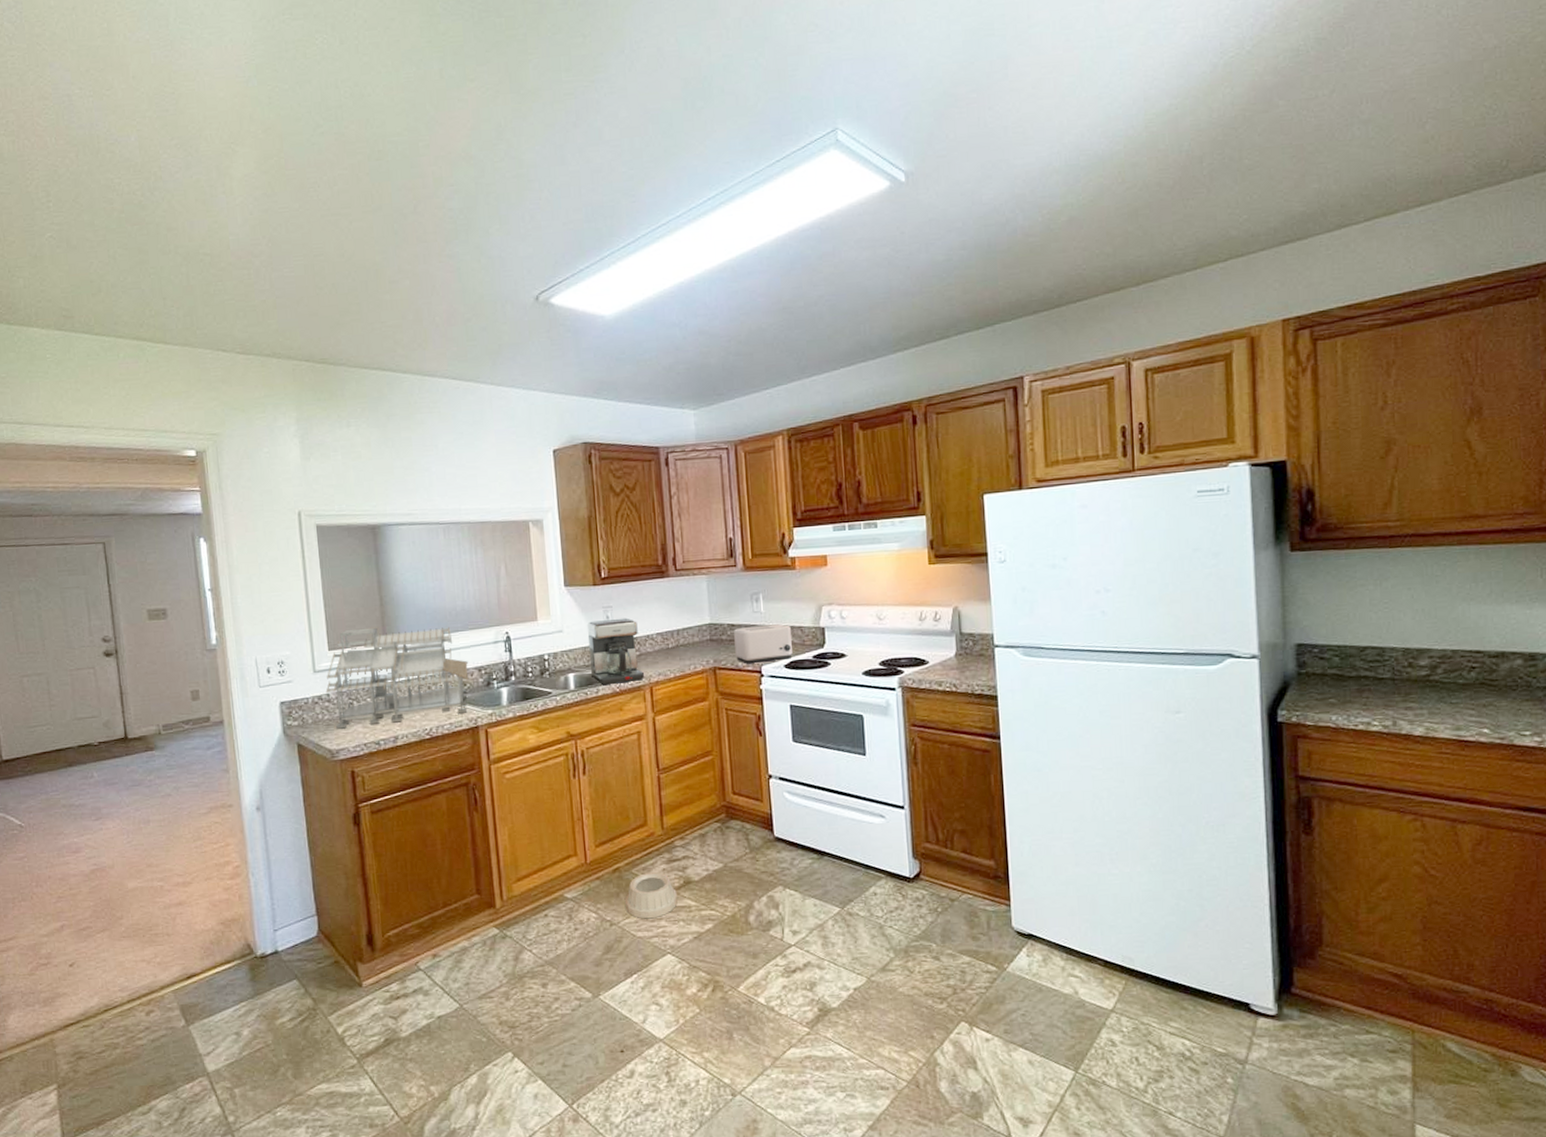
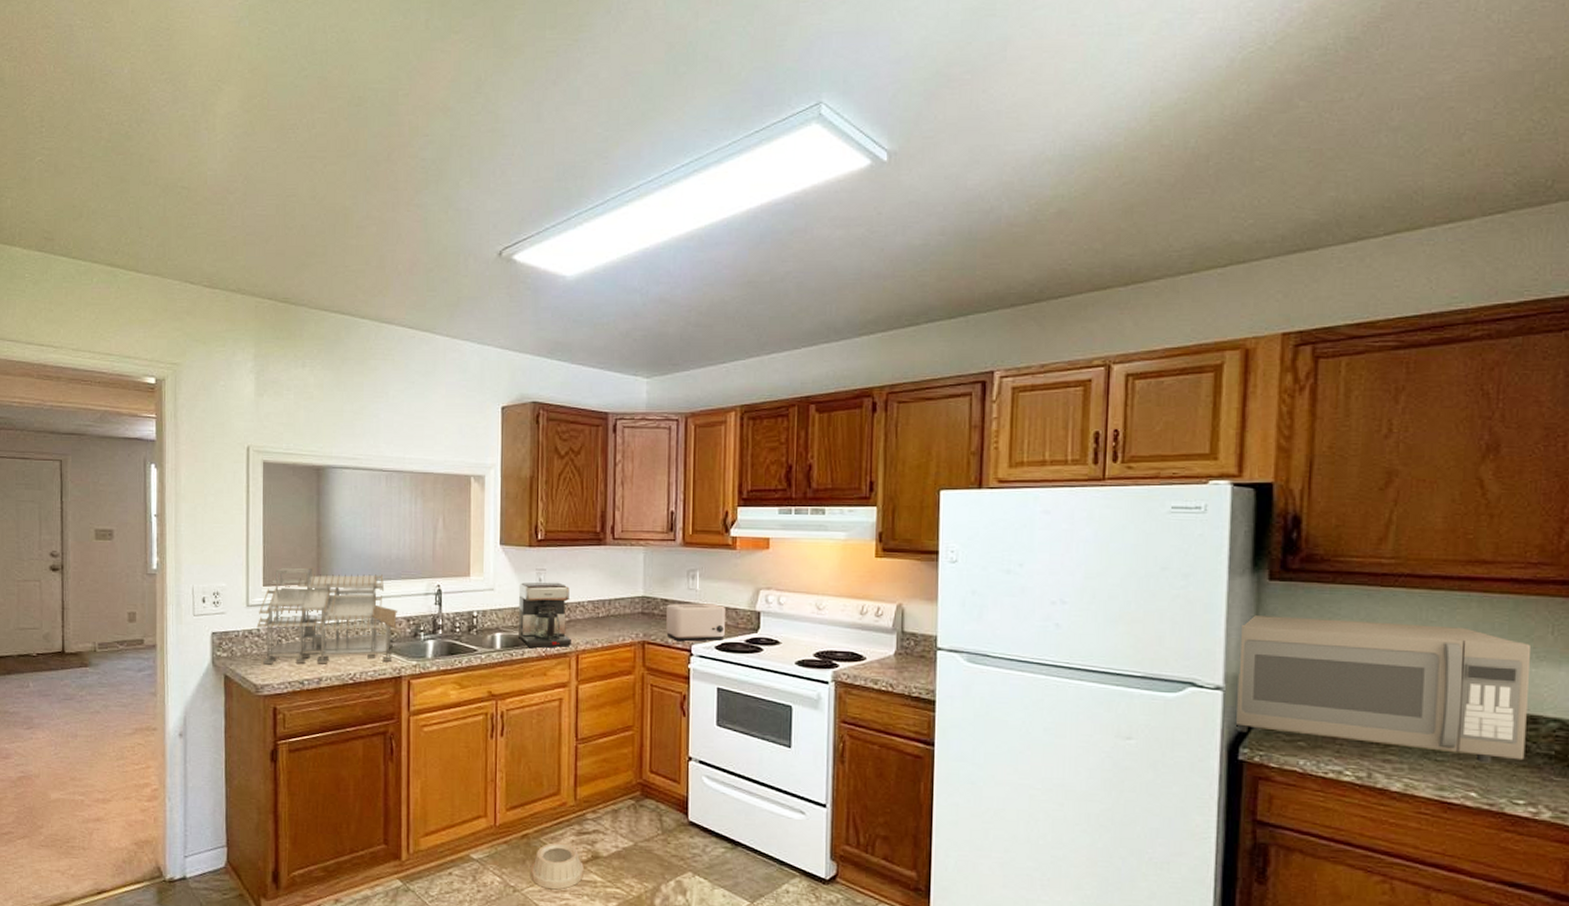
microwave: none [1270,578,1527,701] -> present [1236,615,1530,764]

